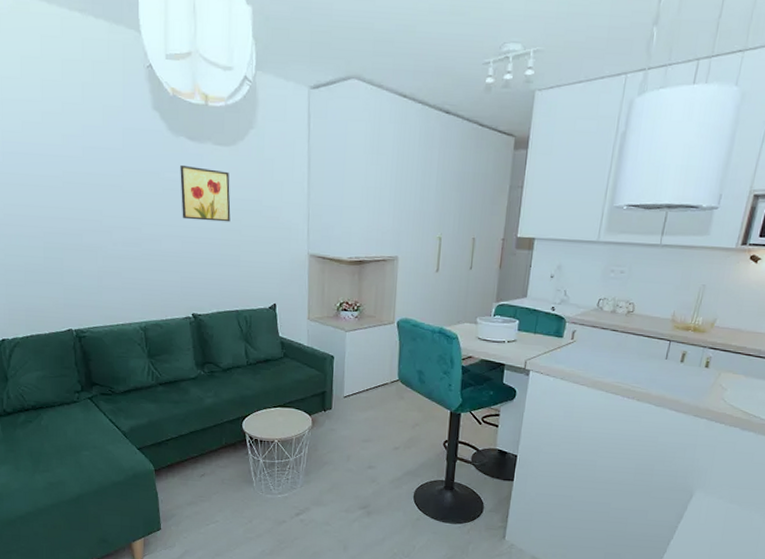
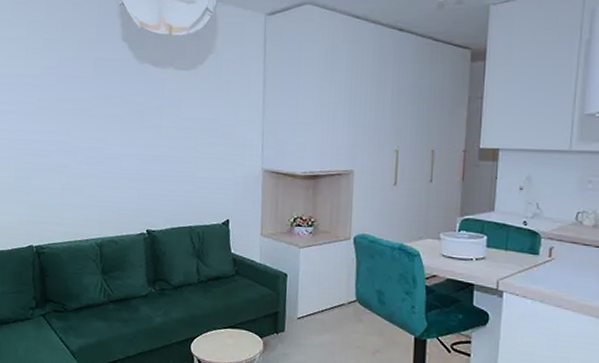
wall art: present [180,164,231,222] -> none [142,88,189,140]

